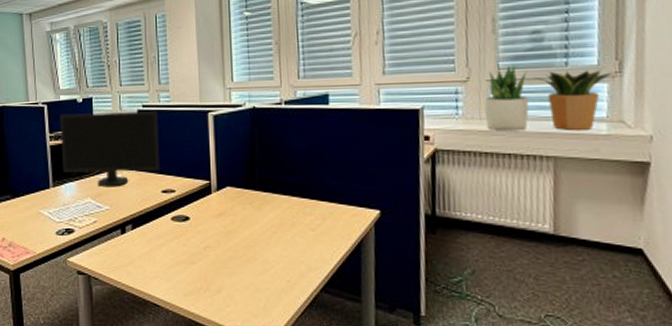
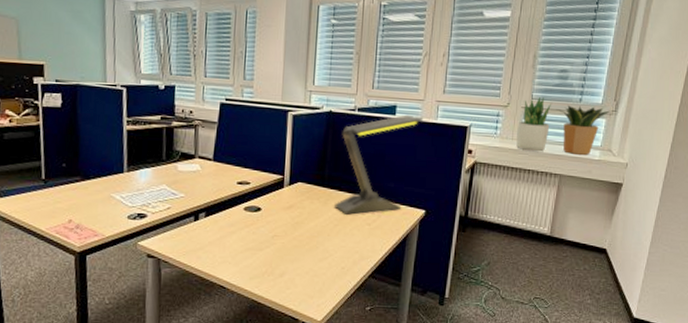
monitor: present [60,111,161,188] -> none [138,99,240,176]
desk lamp: none [269,102,363,220] -> present [335,114,424,215]

